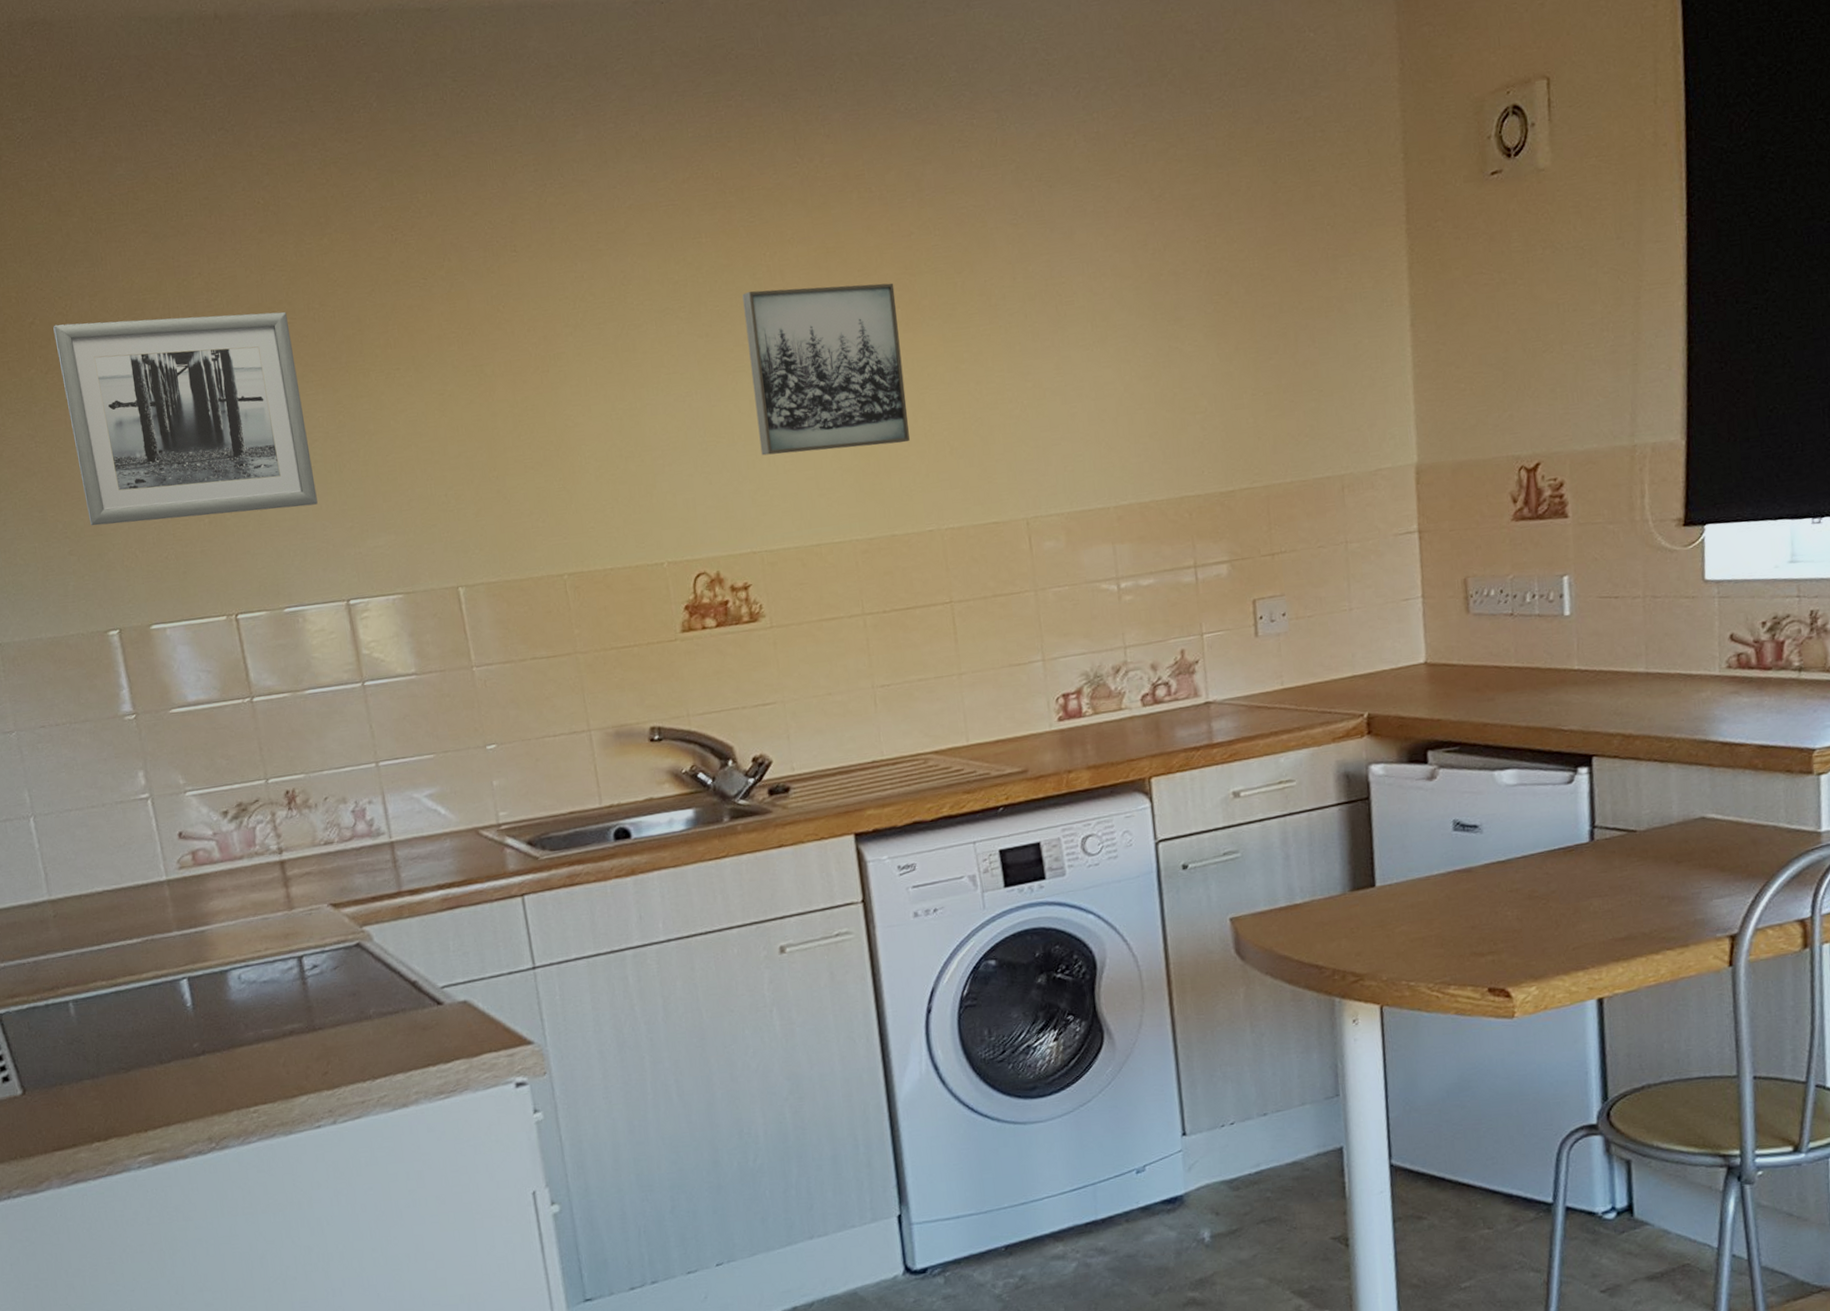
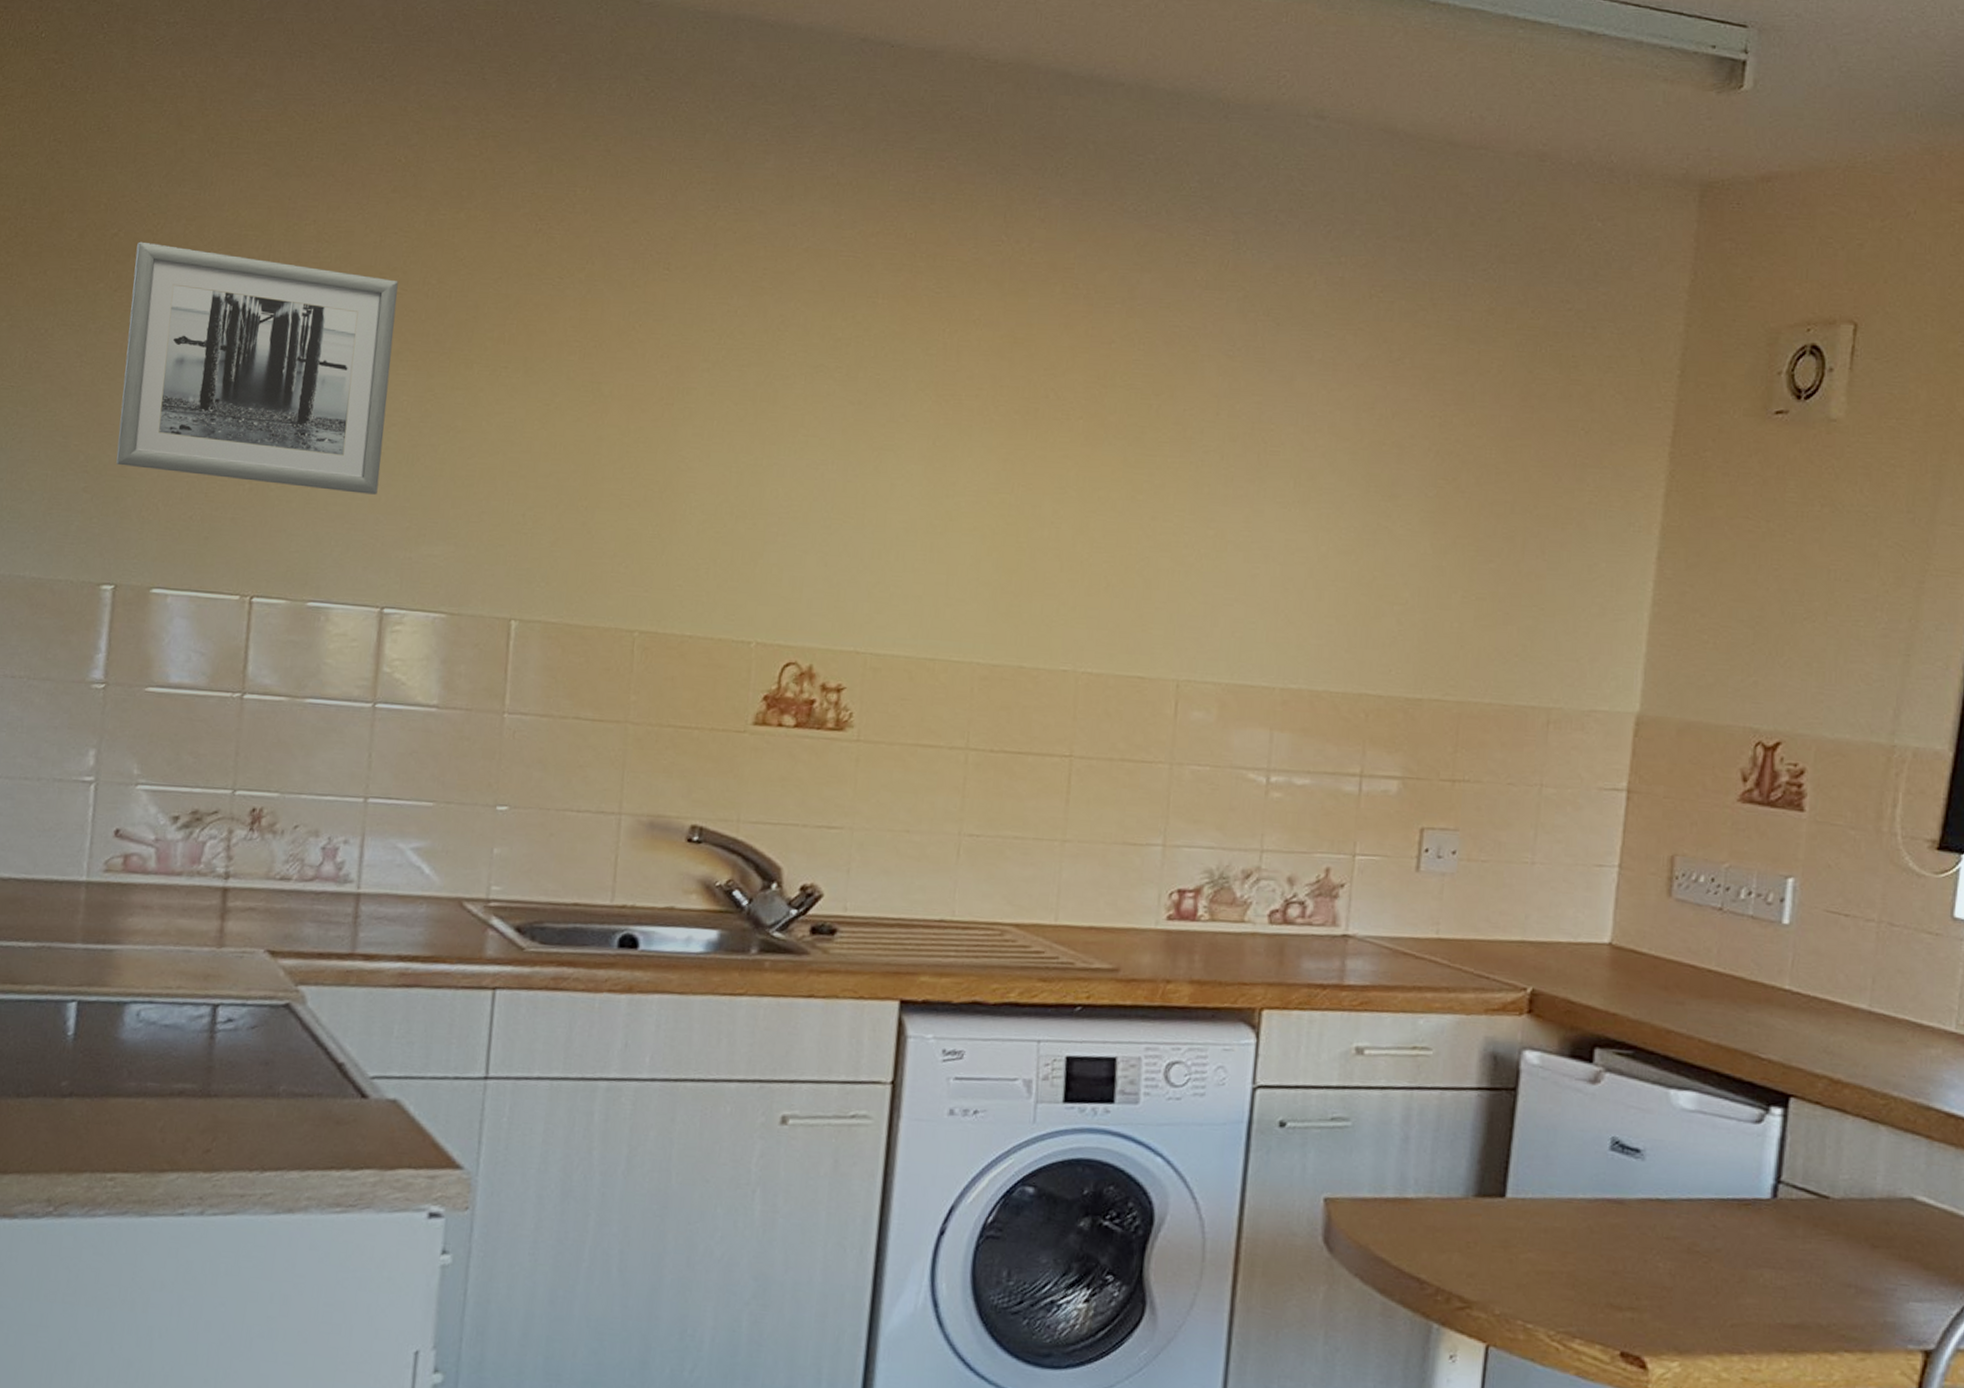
wall art: present [742,282,910,456] -> none [890,365,1081,567]

